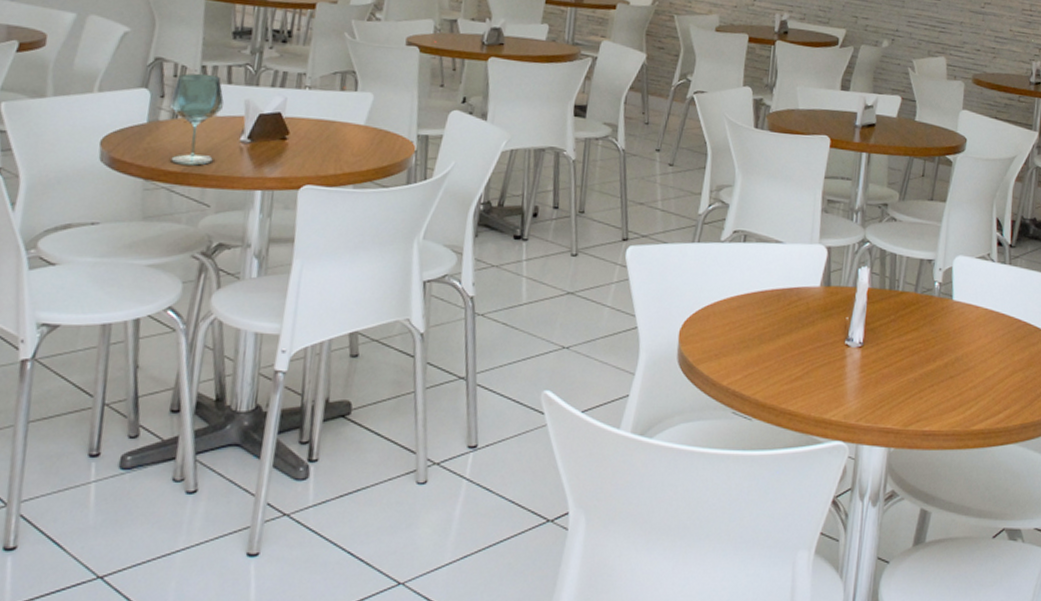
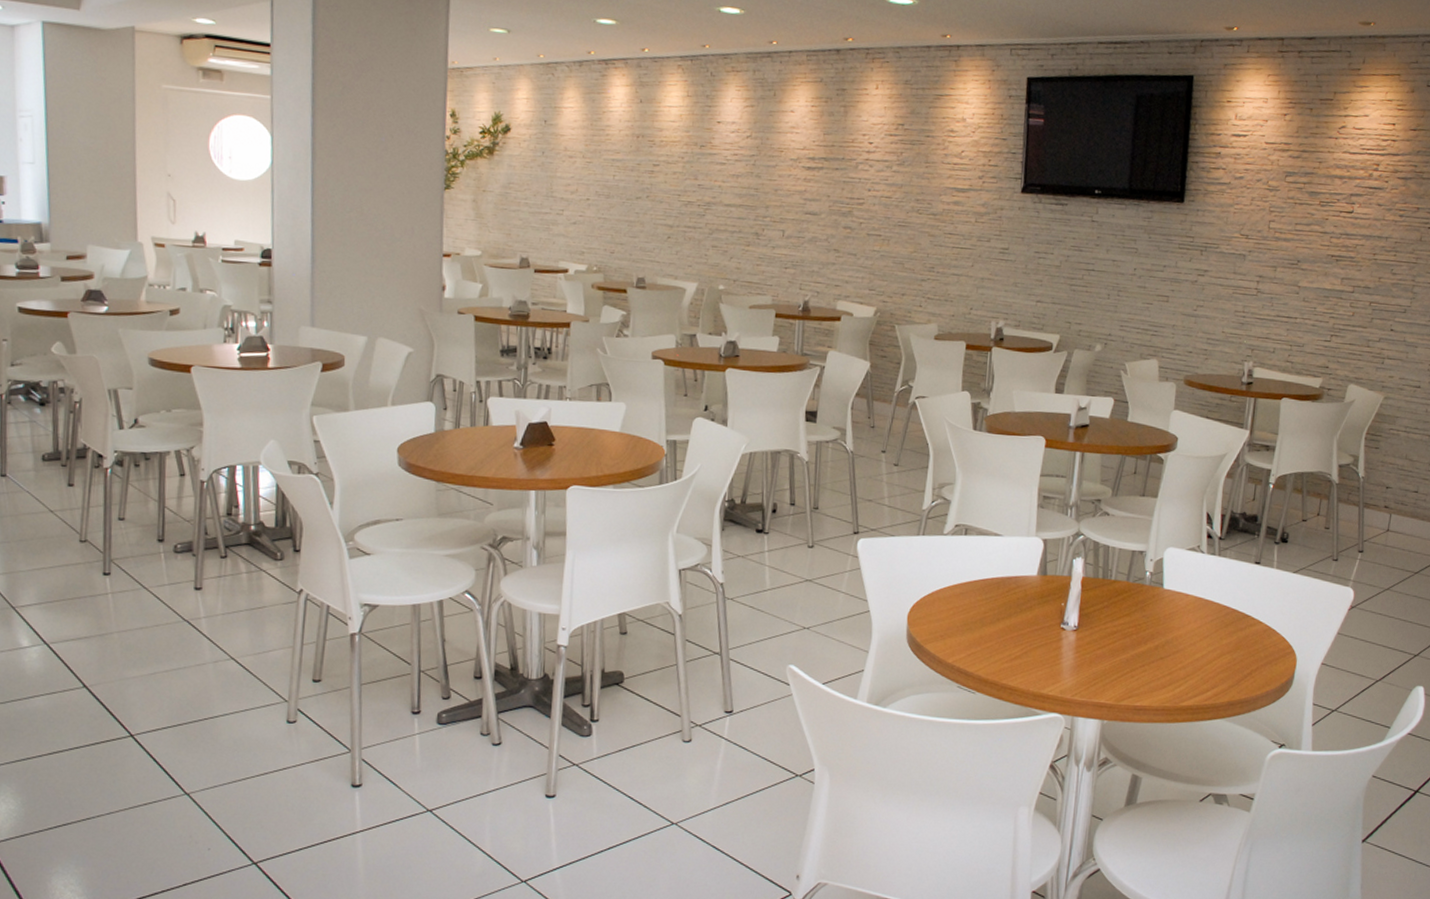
wine glass: present [169,73,224,166] -> none [452,388,498,469]

